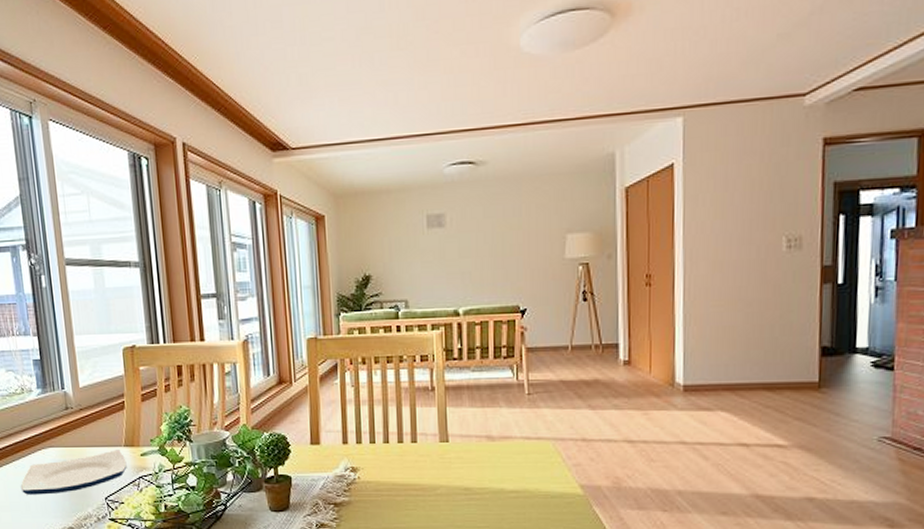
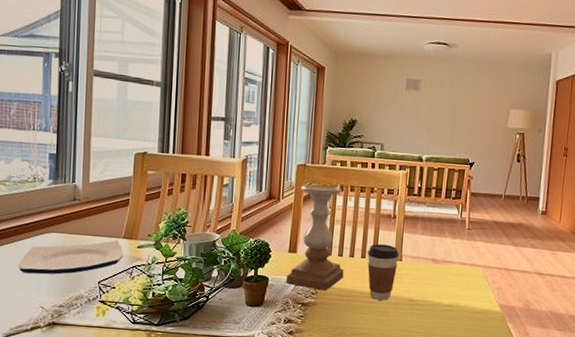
candle holder: none [311,359,380,487] -> present [285,184,344,291]
coffee cup: none [405,424,444,492] -> present [367,244,399,301]

